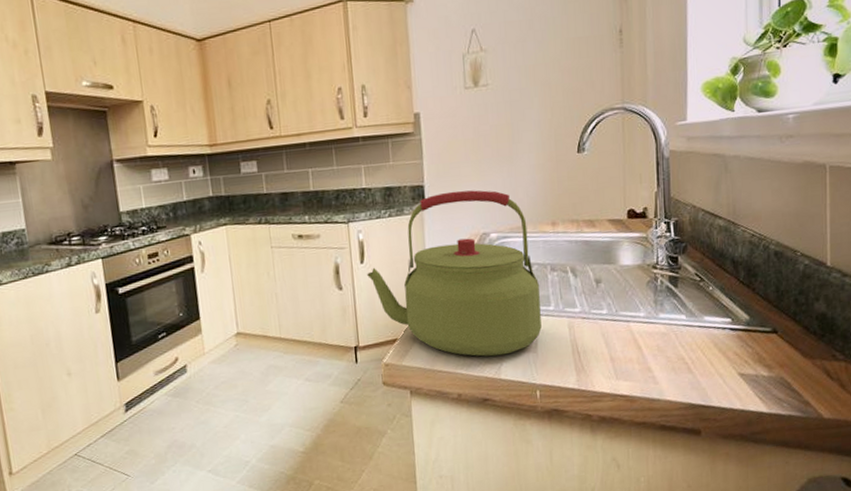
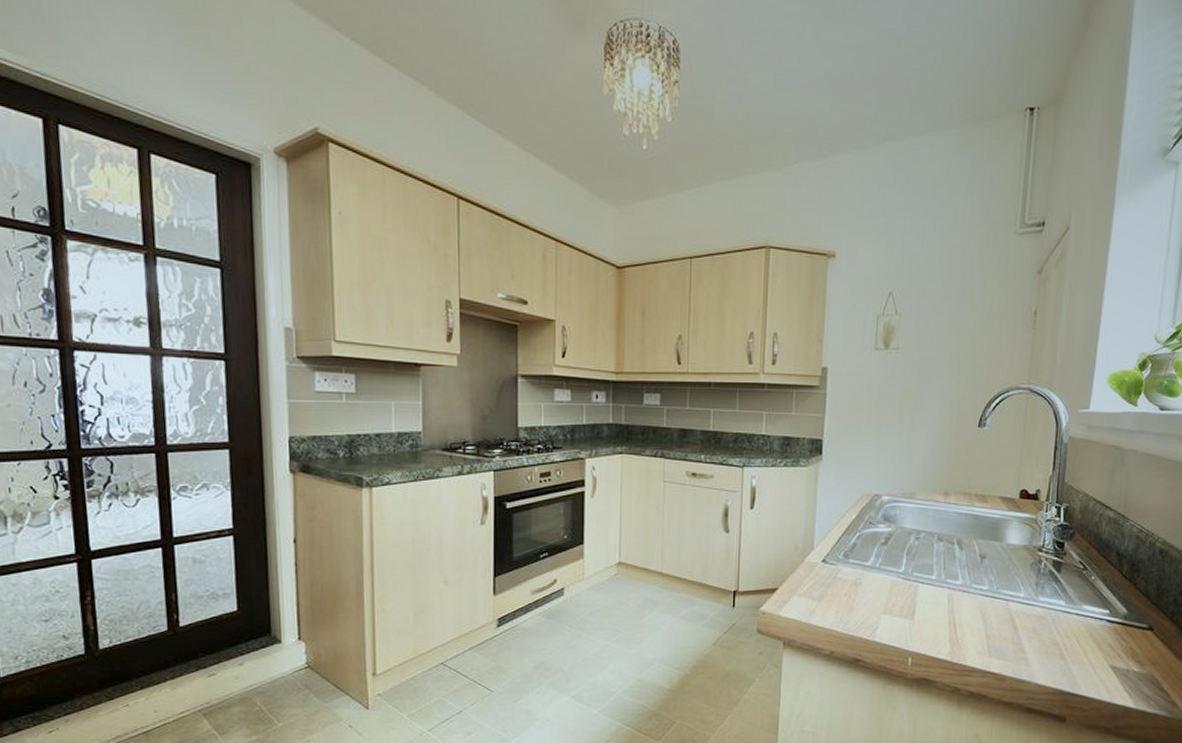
kettle: present [367,190,542,357] -> none [755,449,925,618]

